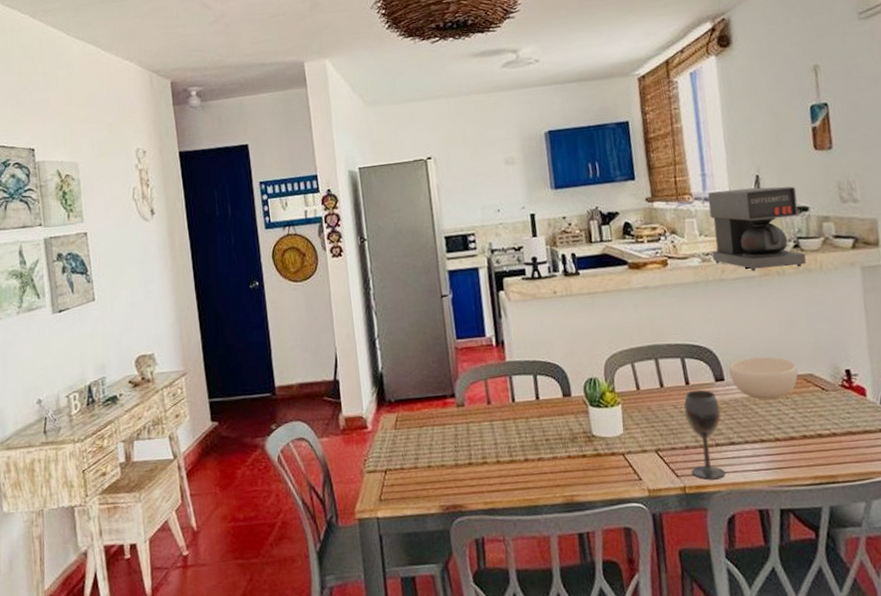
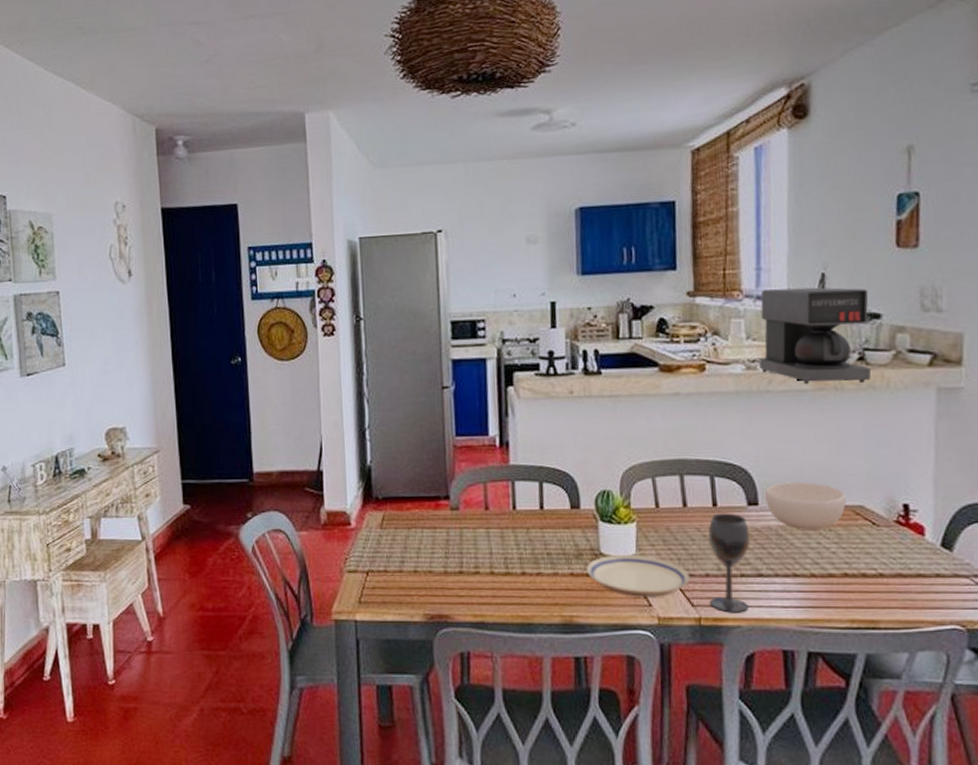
plate: none [581,434,673,473] -> present [587,554,690,597]

